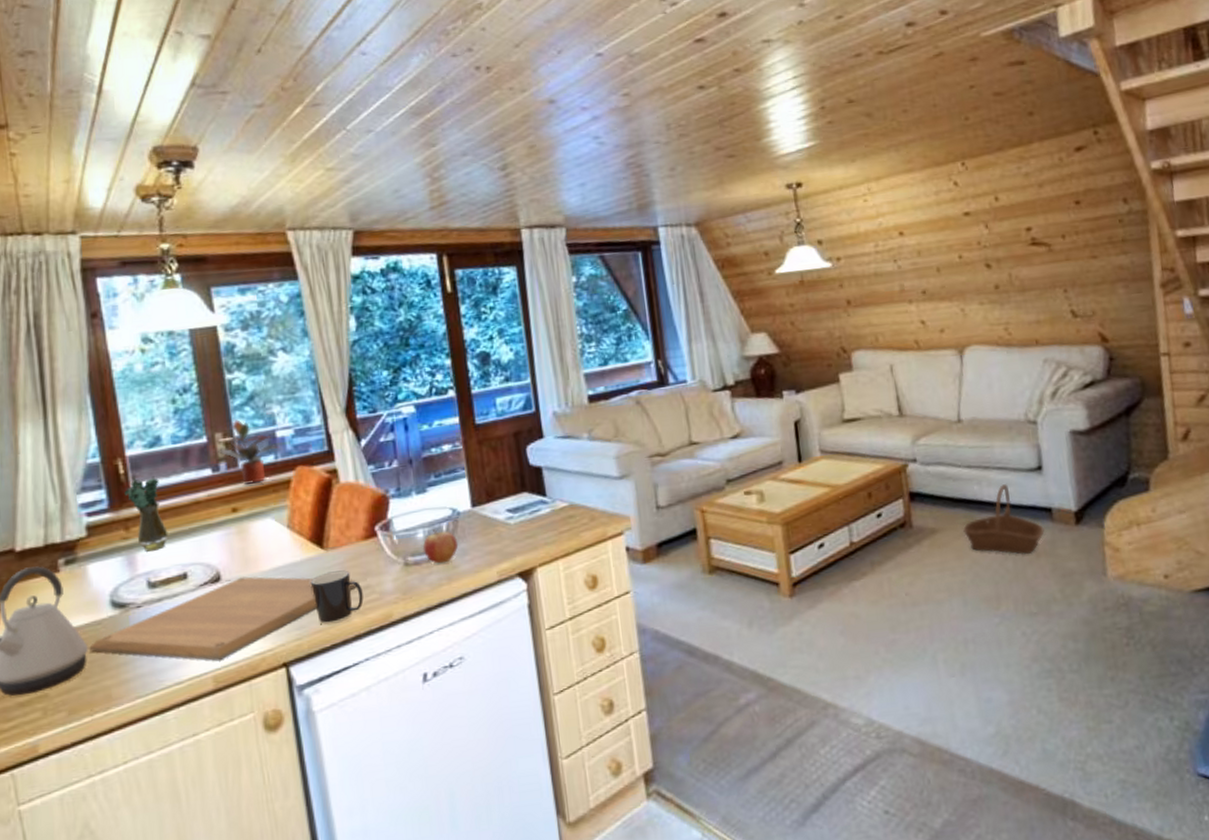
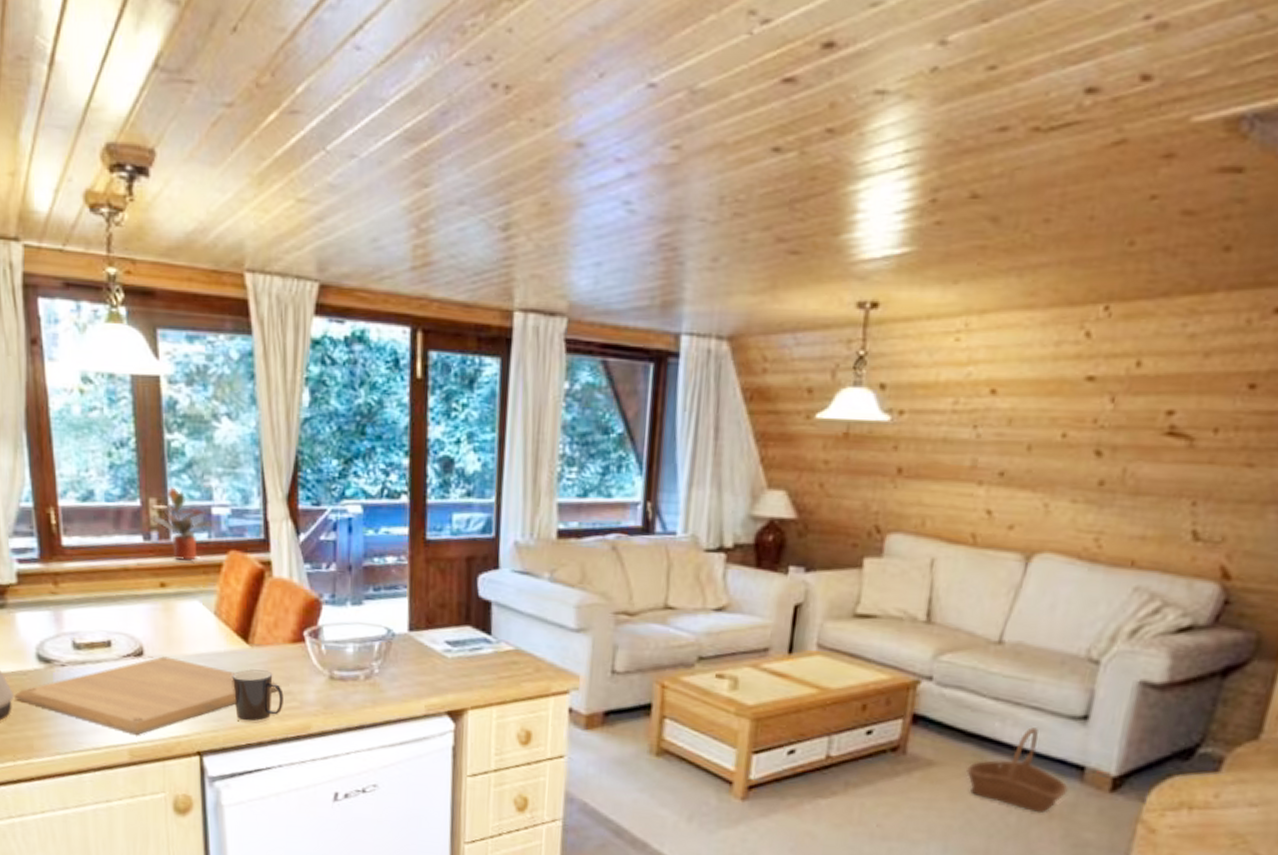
vase: present [124,476,169,552] -> none [55,530,95,612]
fruit: present [422,529,459,564] -> none [350,647,389,685]

